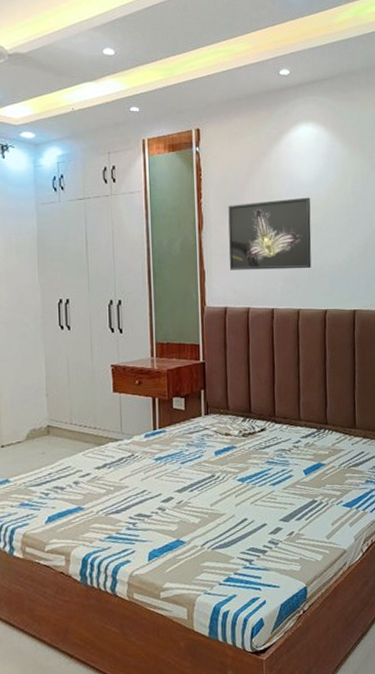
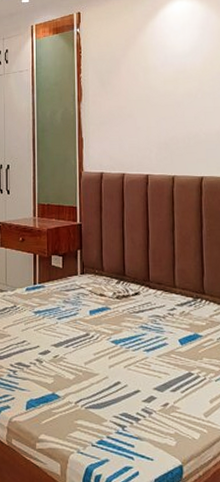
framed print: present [228,197,312,270] -> none [105,67,187,138]

